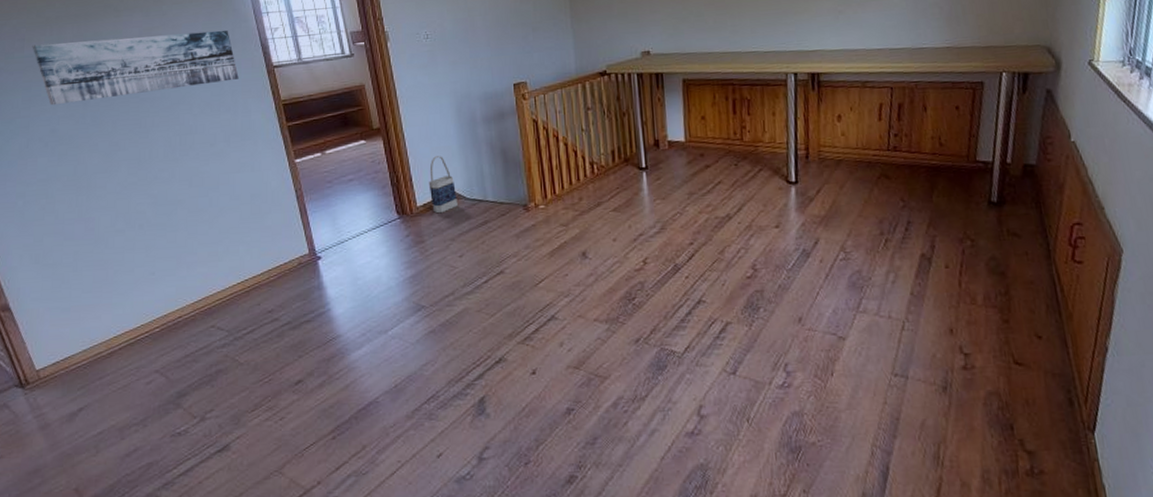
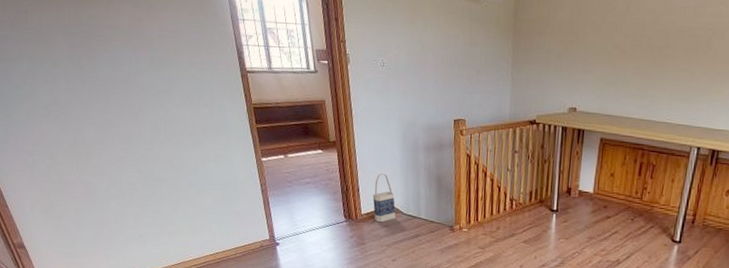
wall art: present [32,30,239,106] -> none [34,18,216,79]

